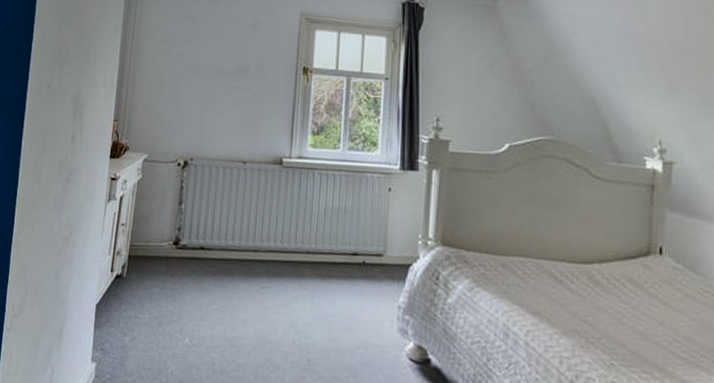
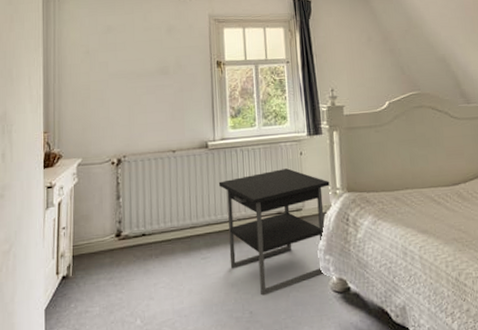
nightstand: none [289,203,421,345] -> present [218,168,330,296]

